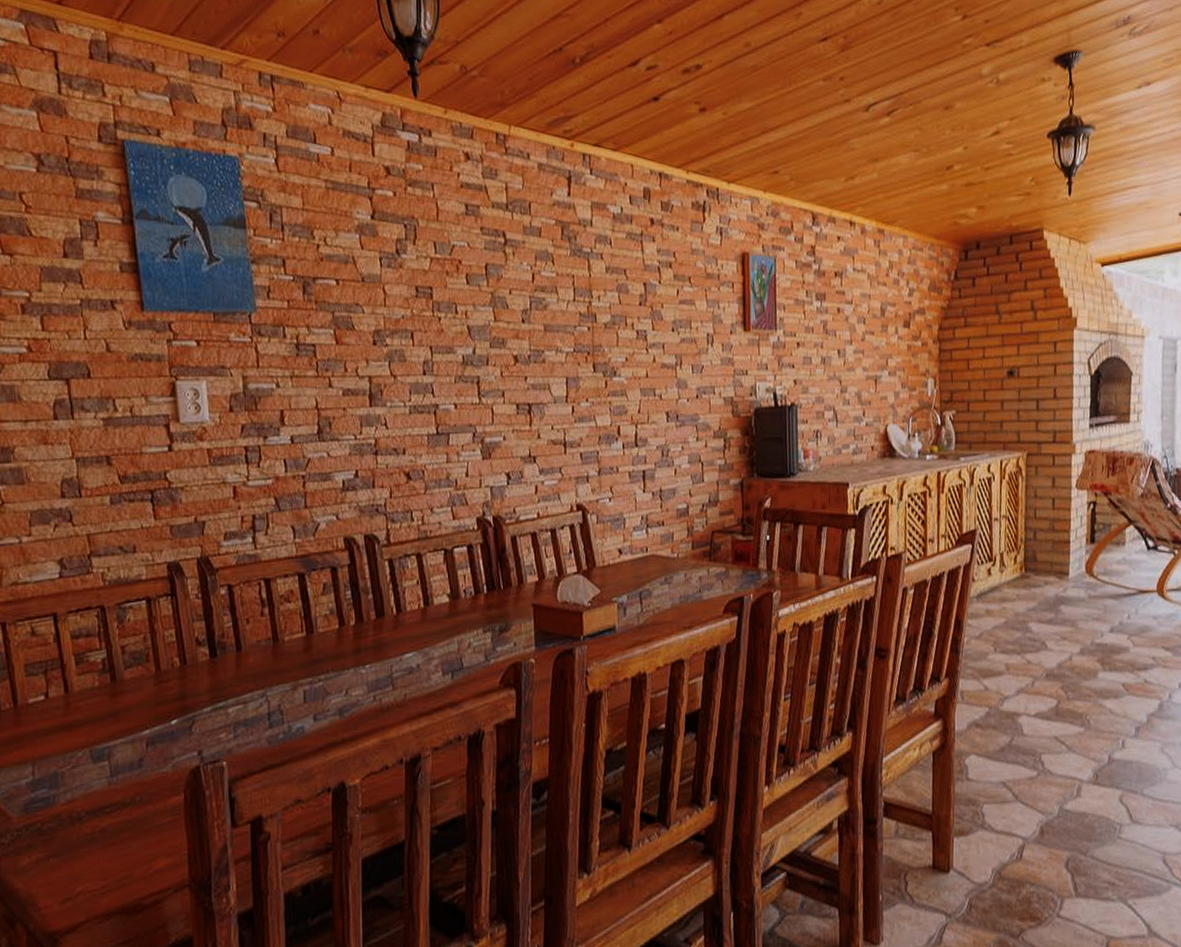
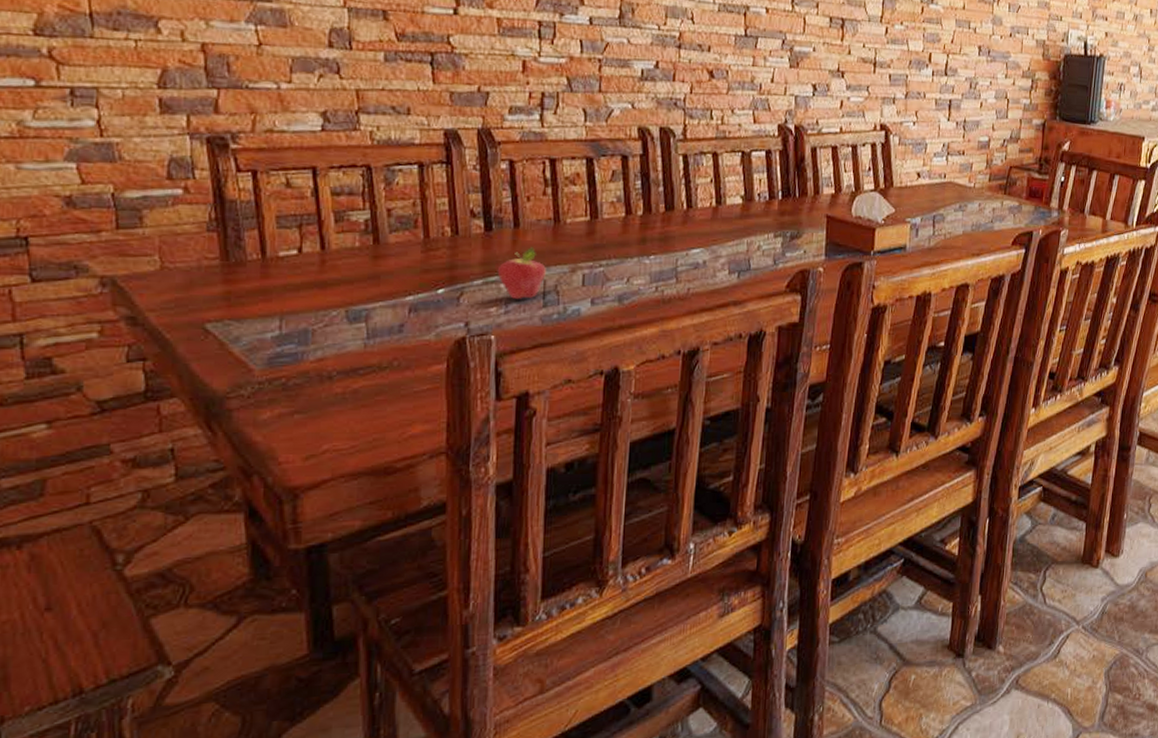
fruit: none [224,668,270,723] -> present [497,246,547,299]

